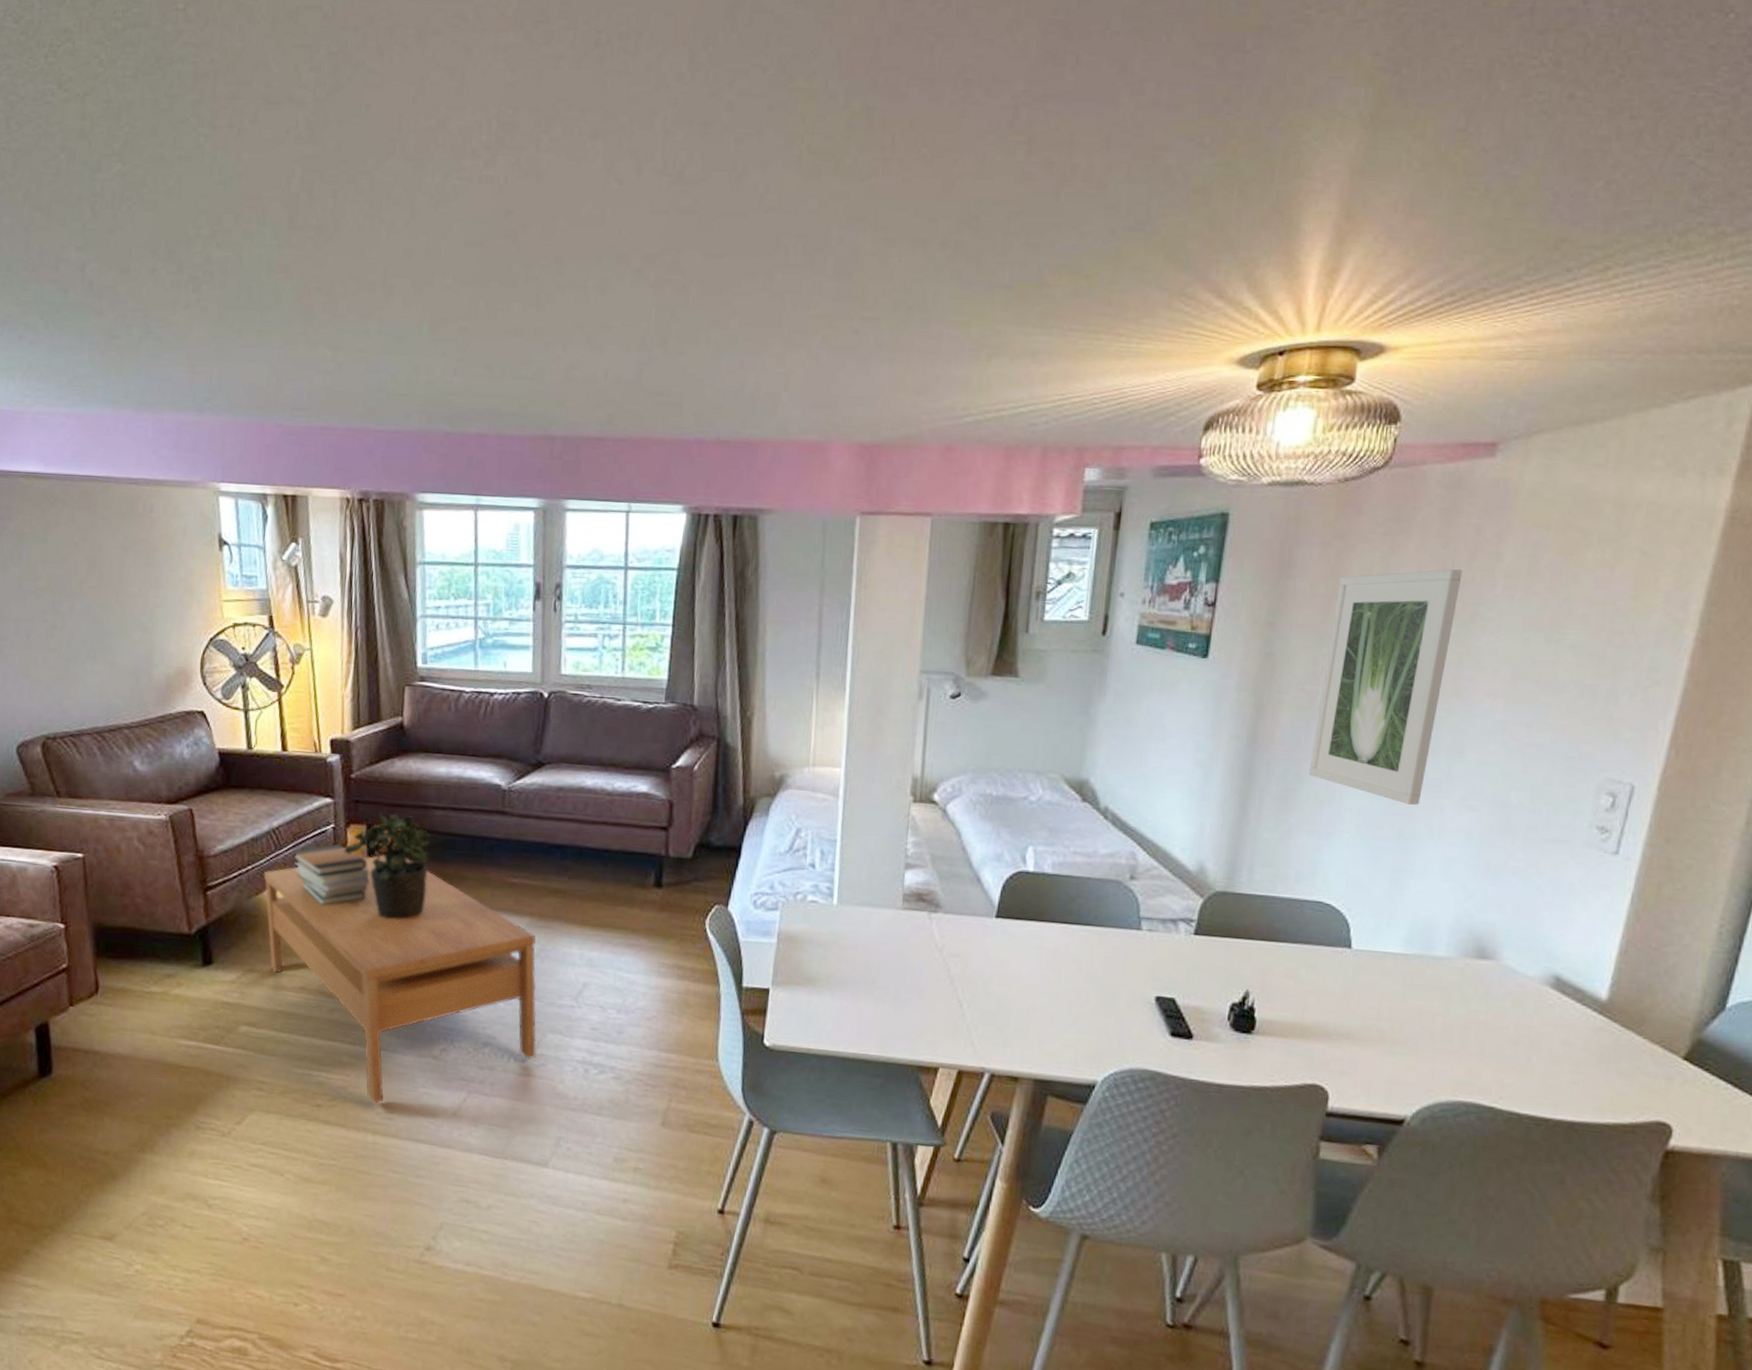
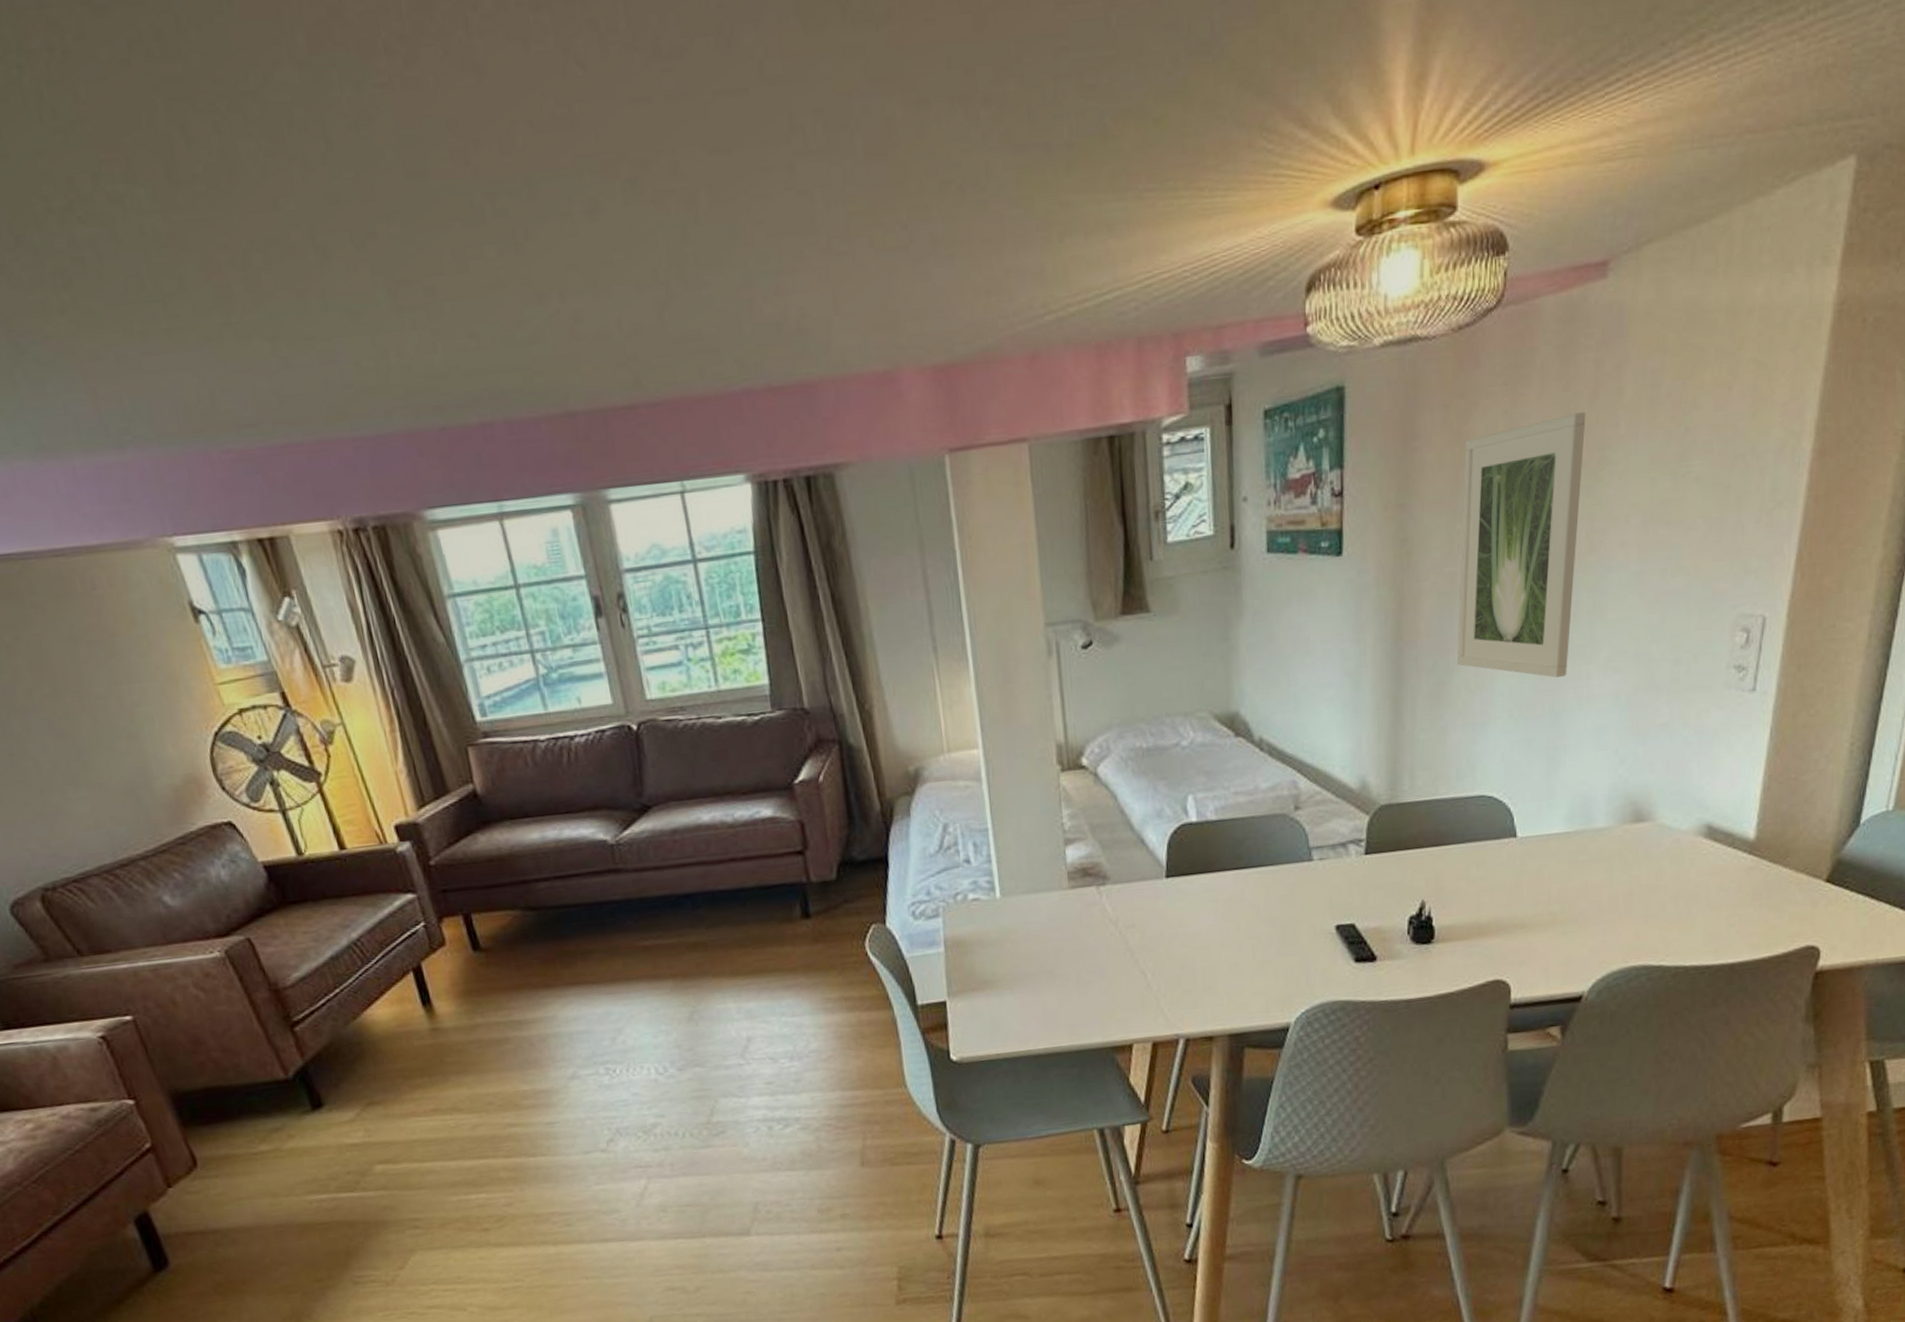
coffee table: present [263,855,536,1103] -> none [355,942,713,1213]
book stack: present [293,844,370,906] -> none [384,944,483,1017]
potted plant: present [344,812,431,920] -> none [443,895,552,1015]

